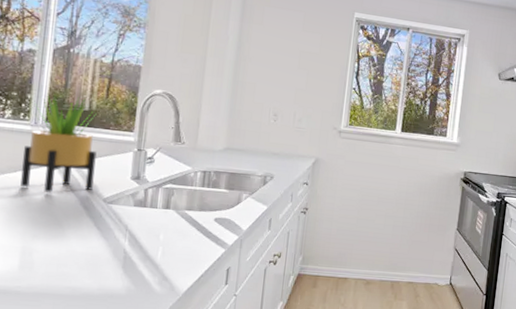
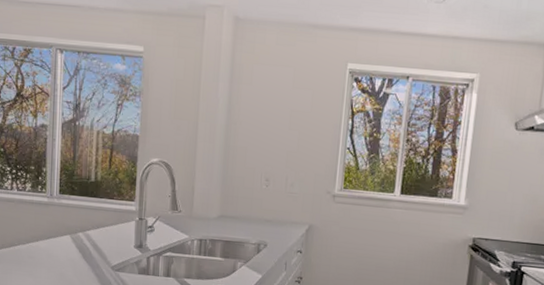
potted plant: present [20,93,97,193] -> none [42,166,104,261]

